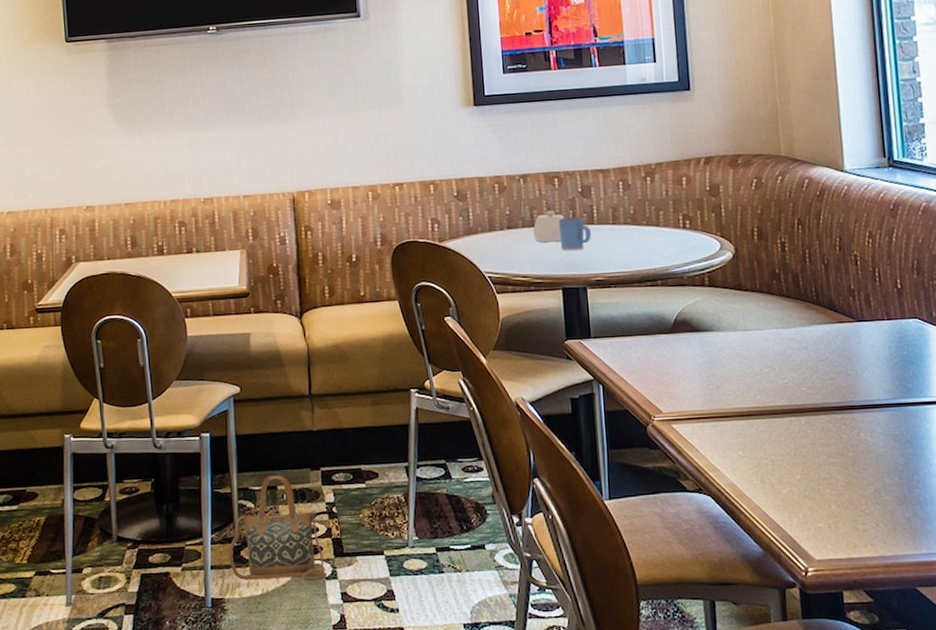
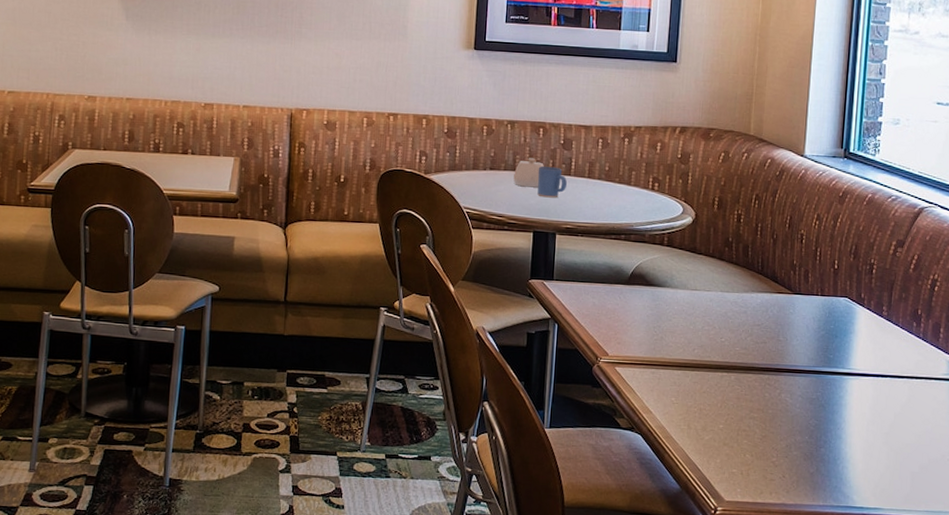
handbag: present [228,475,328,581] -> none [190,372,282,473]

